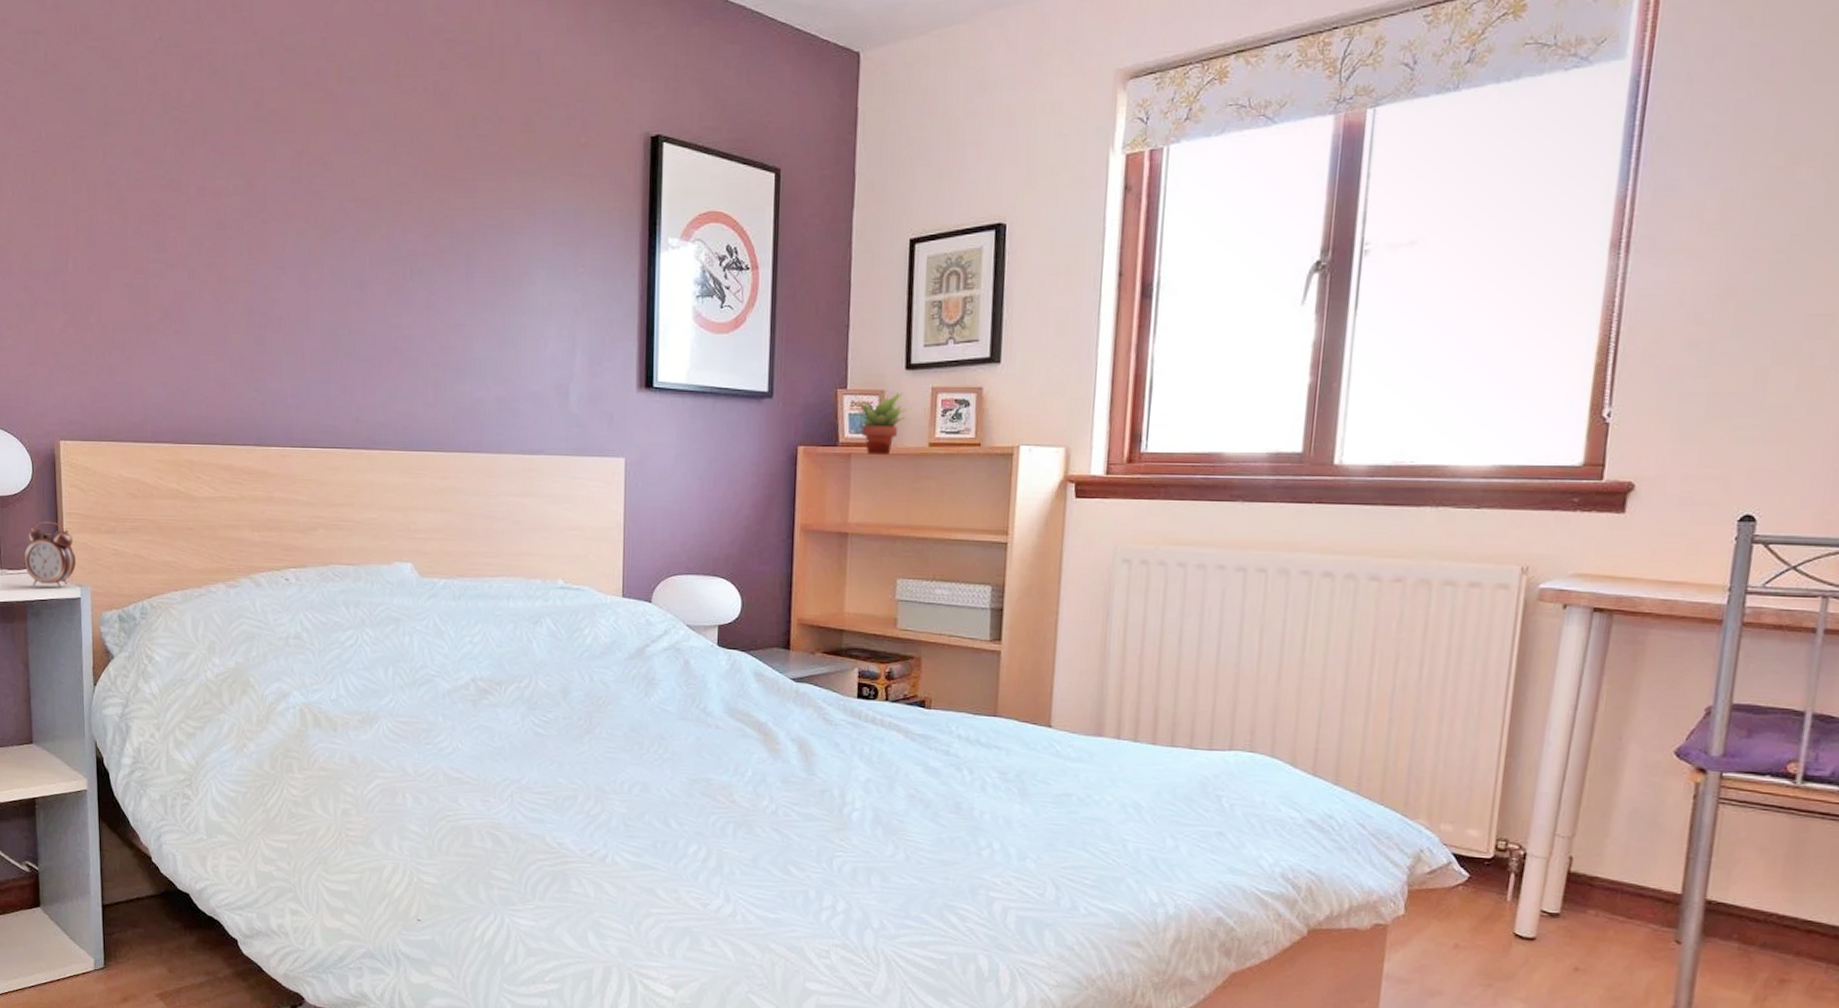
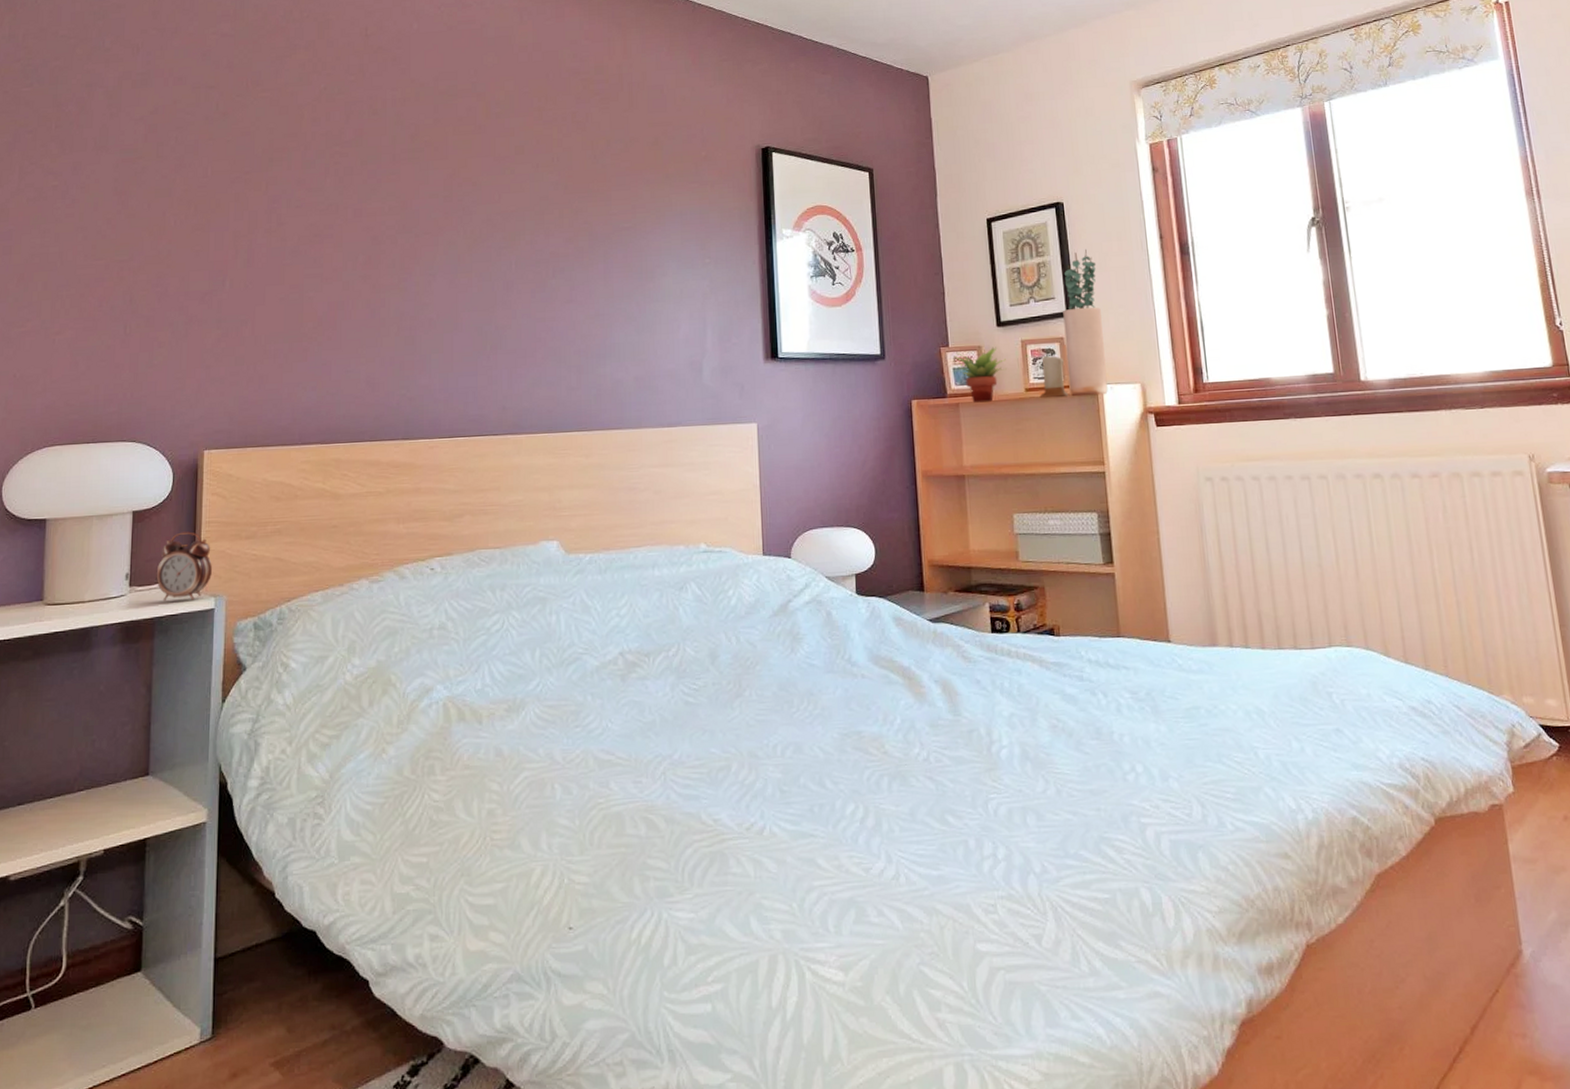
candle: none [946,405,979,456] -> present [1040,353,1069,399]
vase: none [980,283,1035,457] -> present [1063,248,1108,397]

